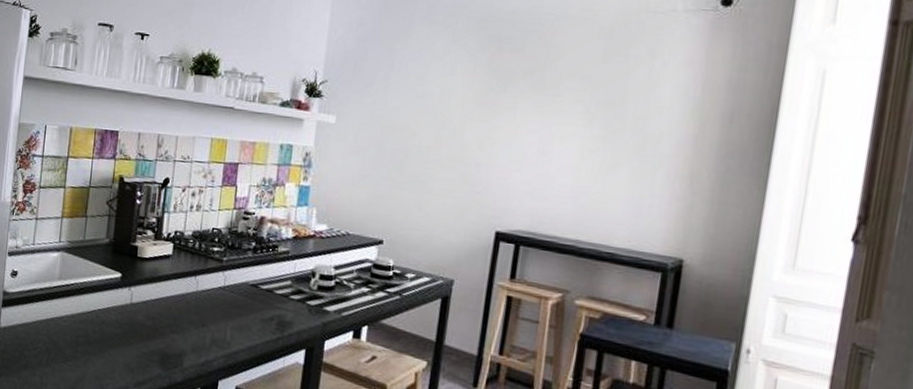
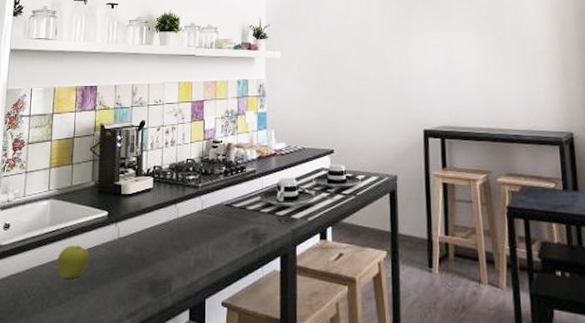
fruit: none [64,303,99,338] -> present [57,245,89,278]

